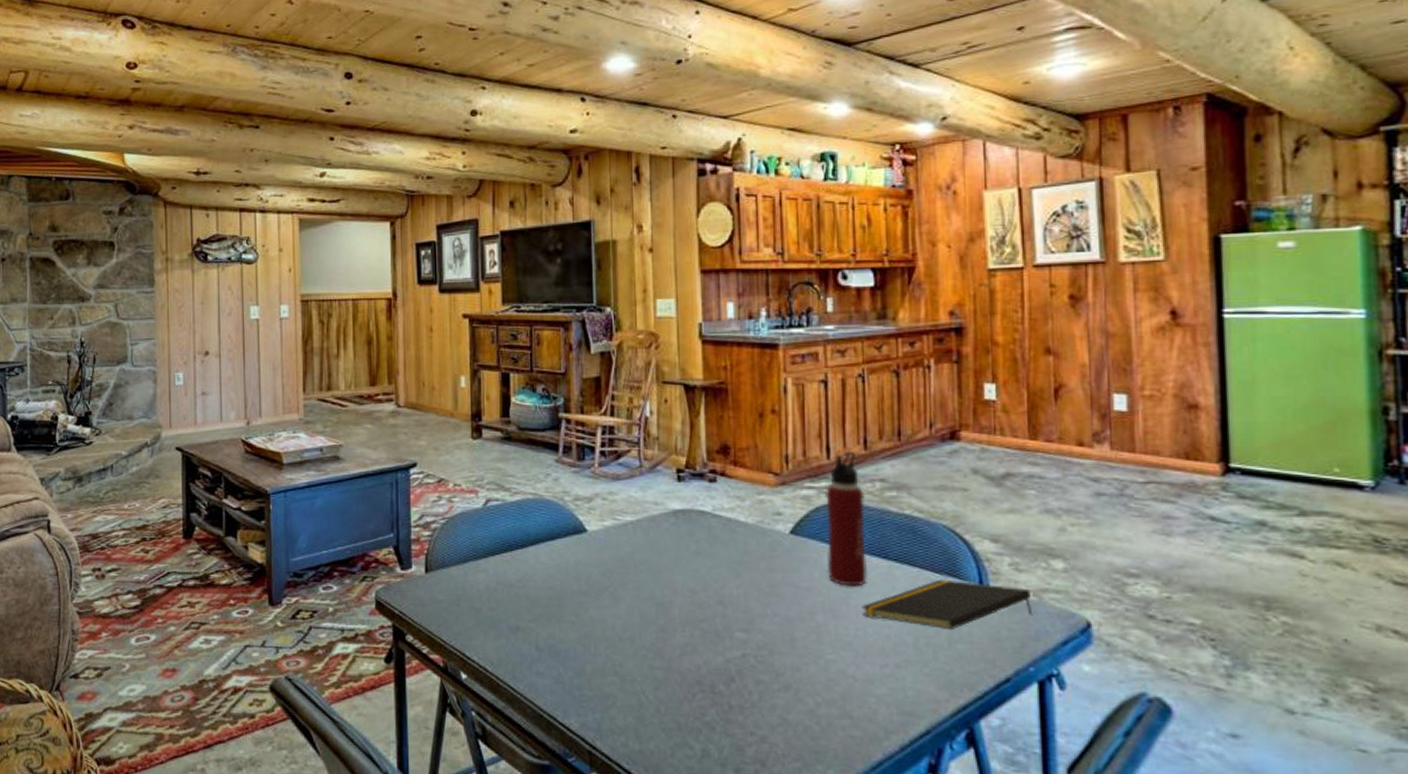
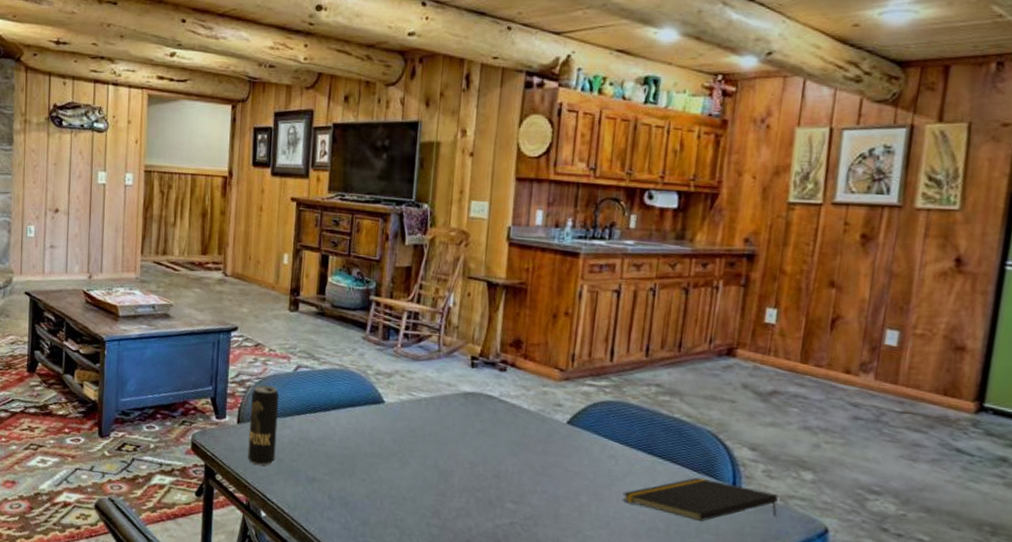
beverage can: none [438,525,472,620] -> present [247,384,280,466]
water bottle: present [826,450,868,587] -> none [596,355,640,476]

